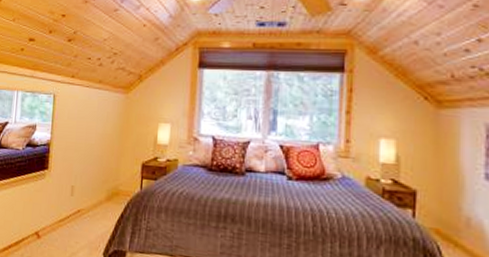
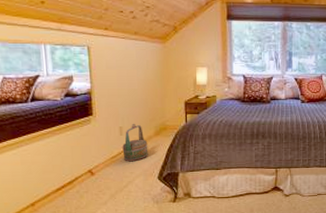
decorative basket: none [70,184,98,229] -> present [122,124,149,162]

